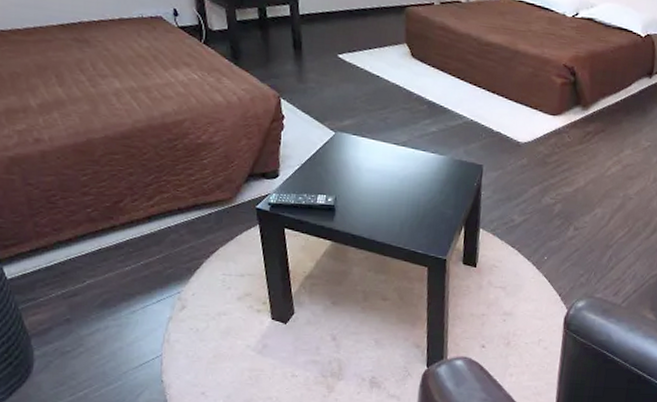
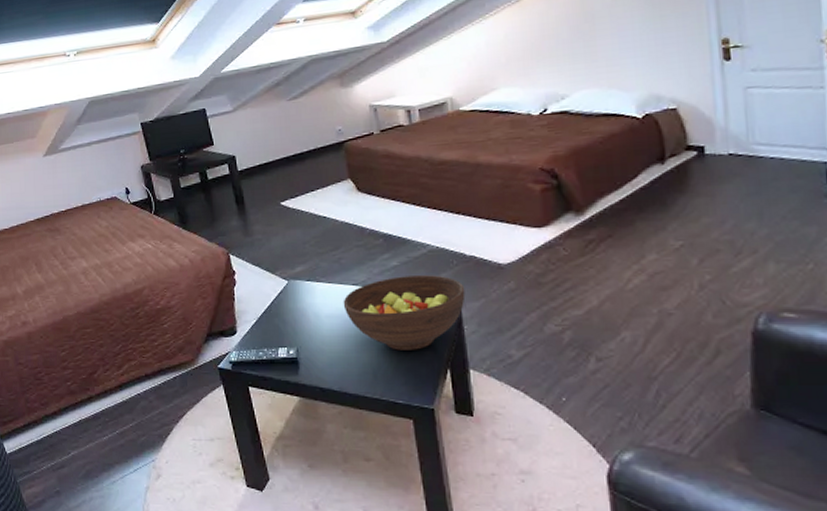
fruit bowl: none [383,141,488,208] -> present [343,275,466,350]

